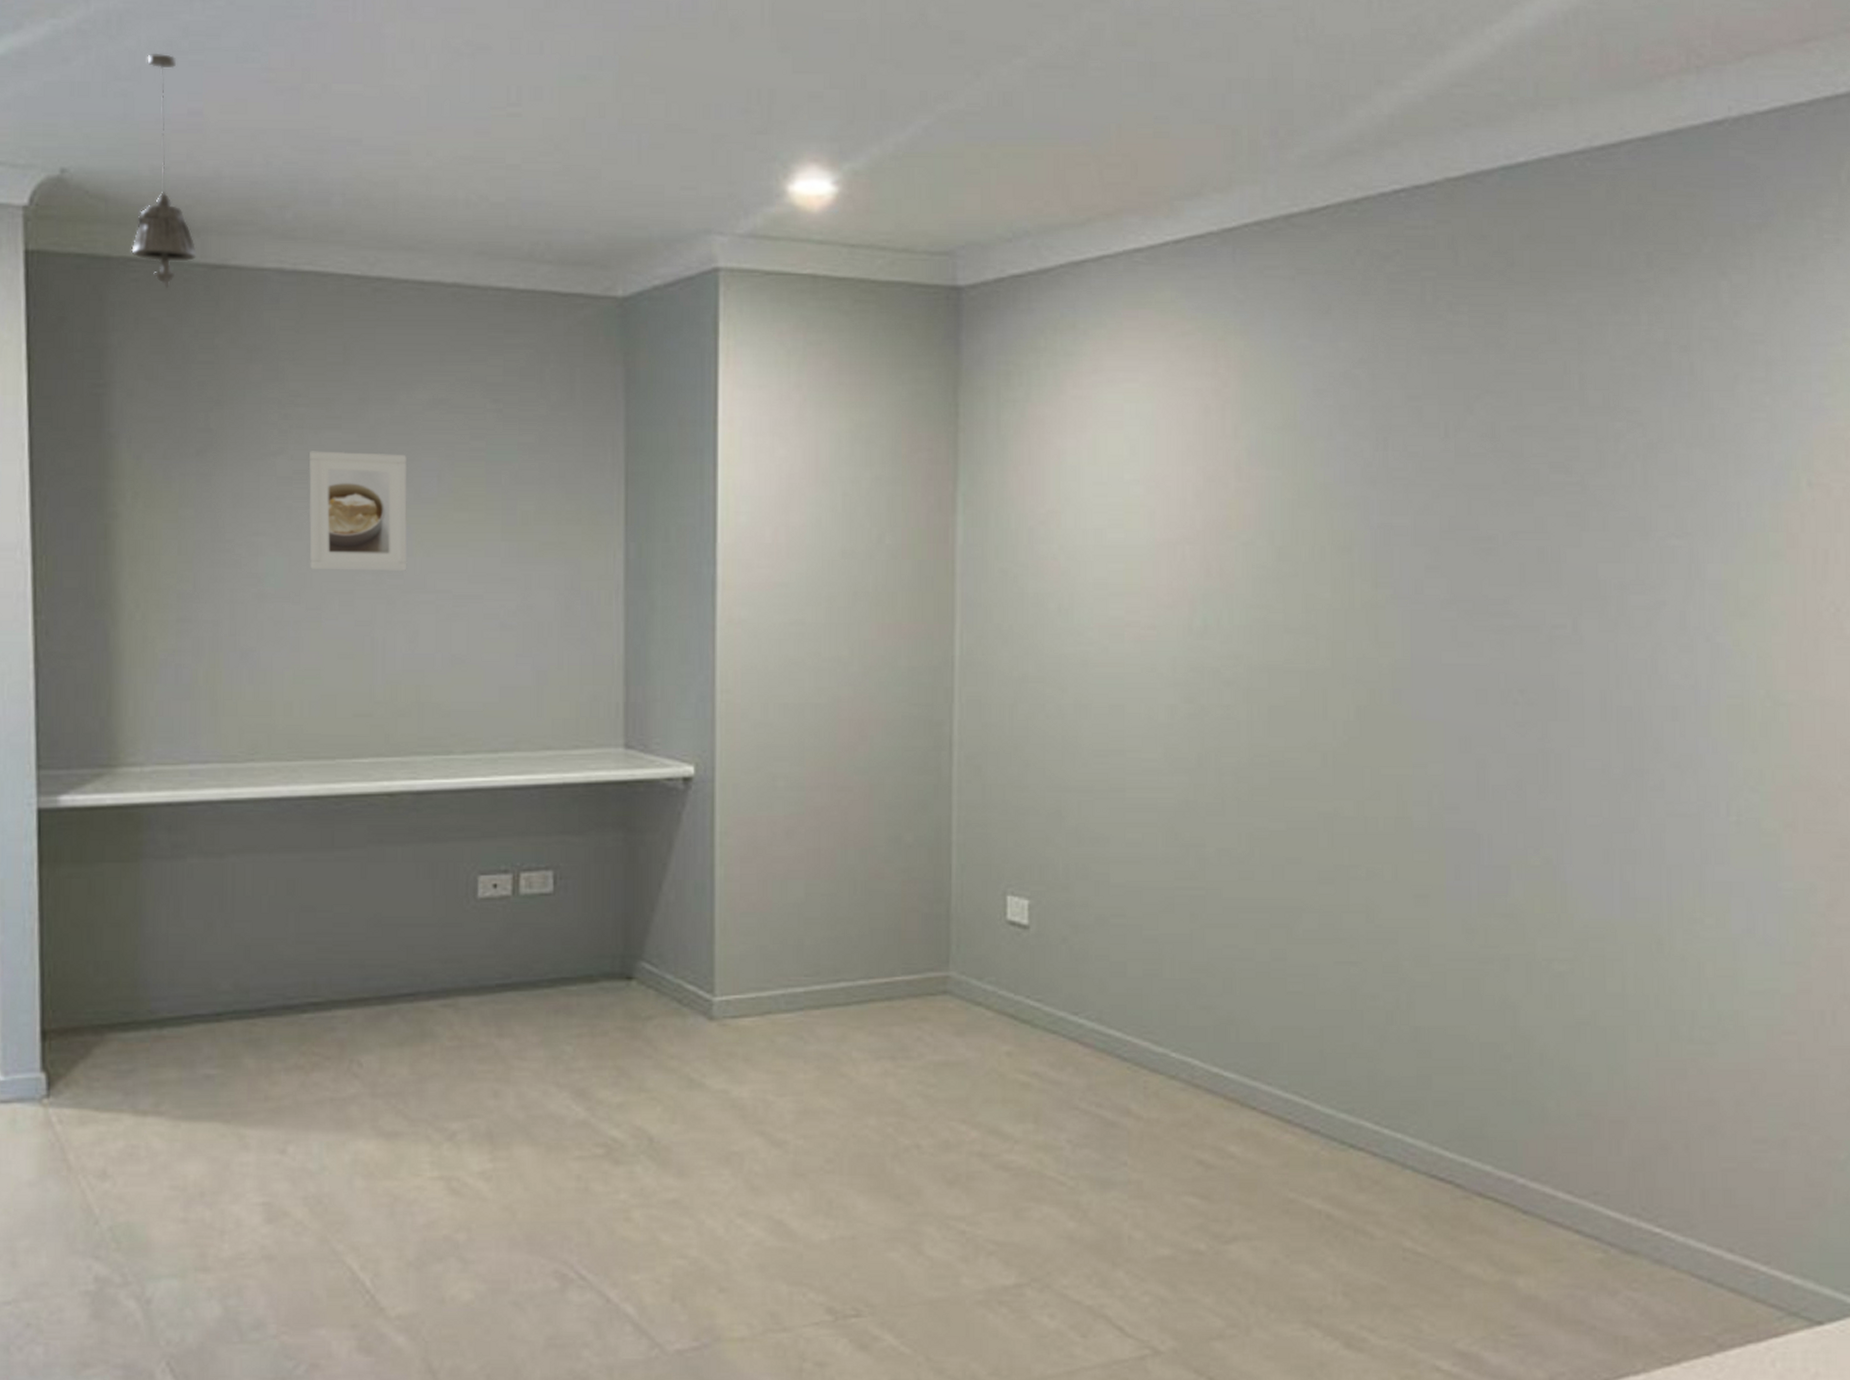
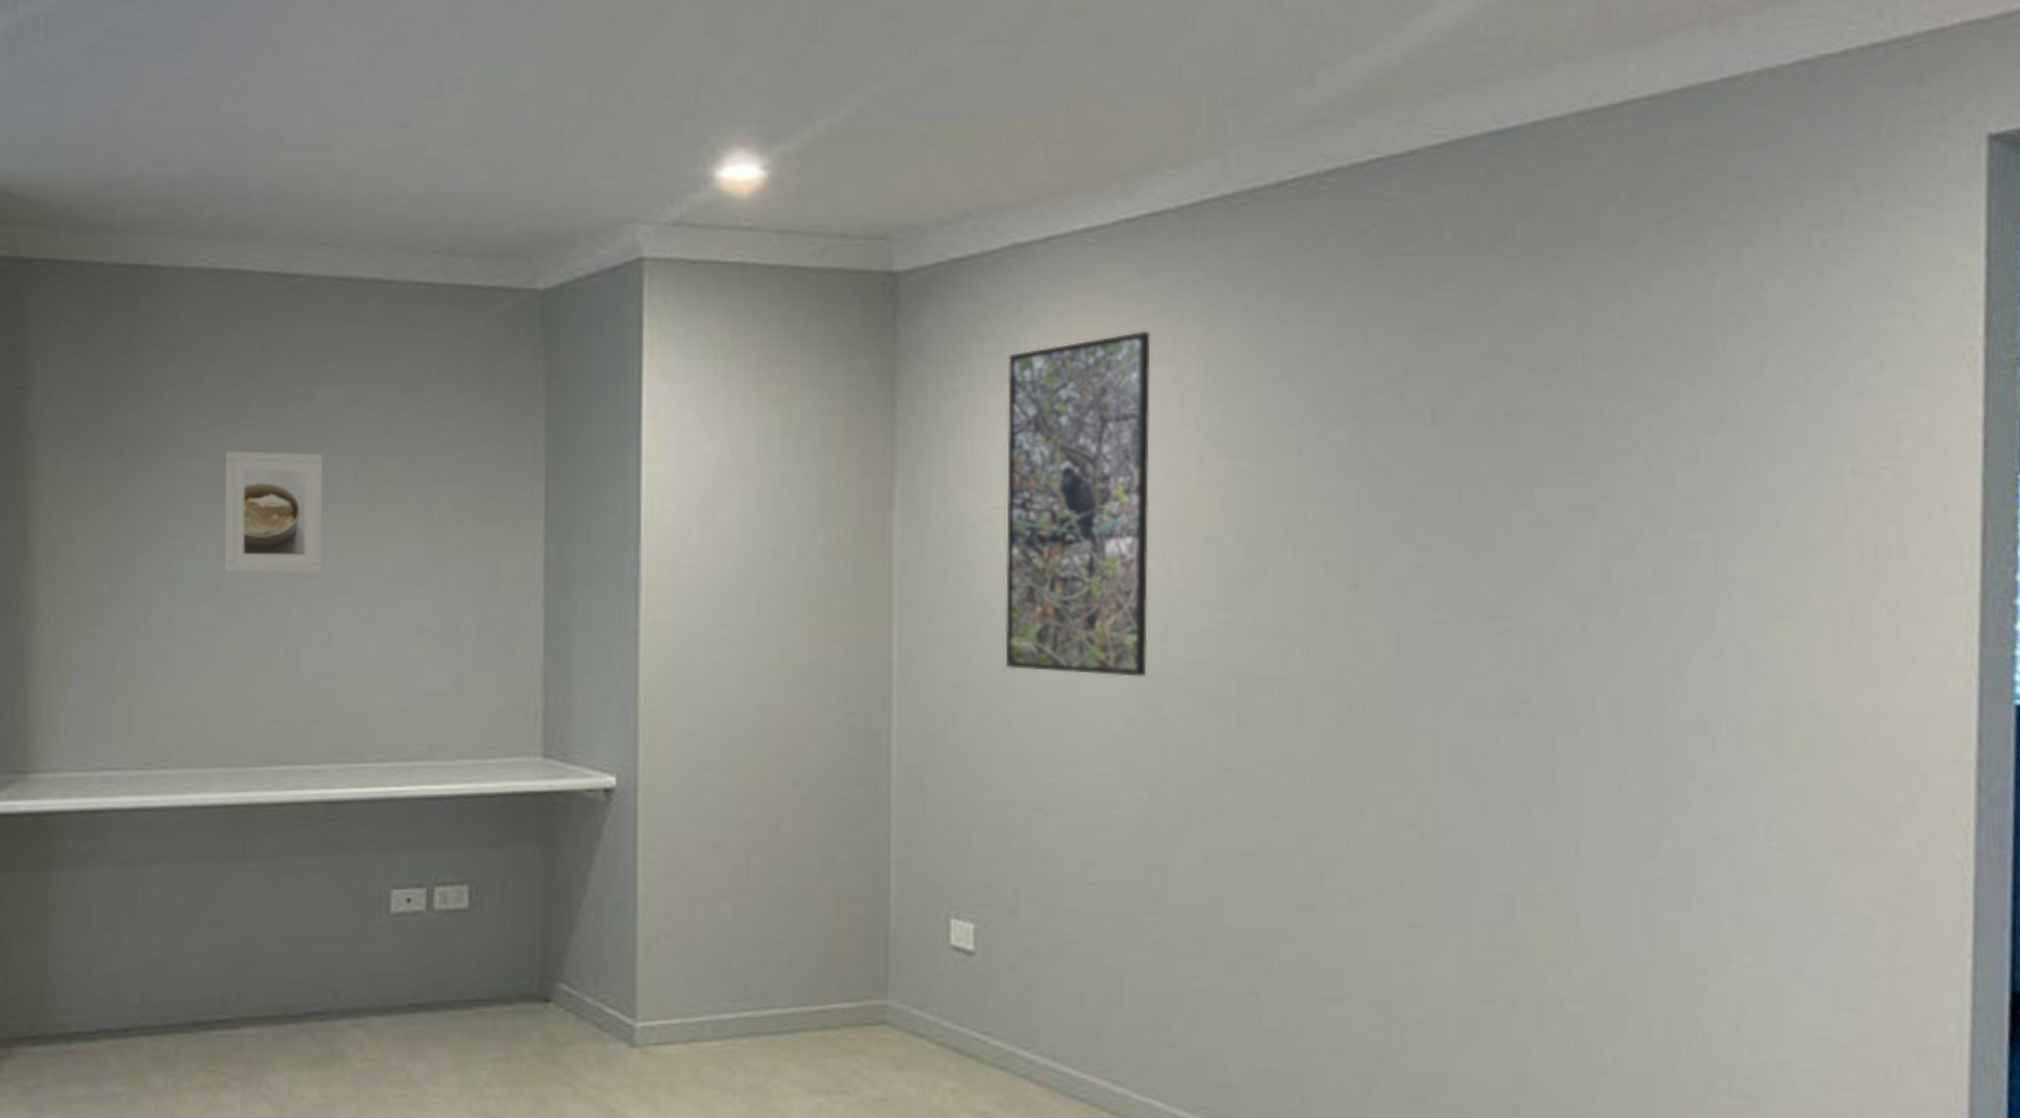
pendant light: present [131,54,197,289] -> none [53,57,117,290]
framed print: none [1058,346,1194,670] -> present [1005,330,1151,677]

